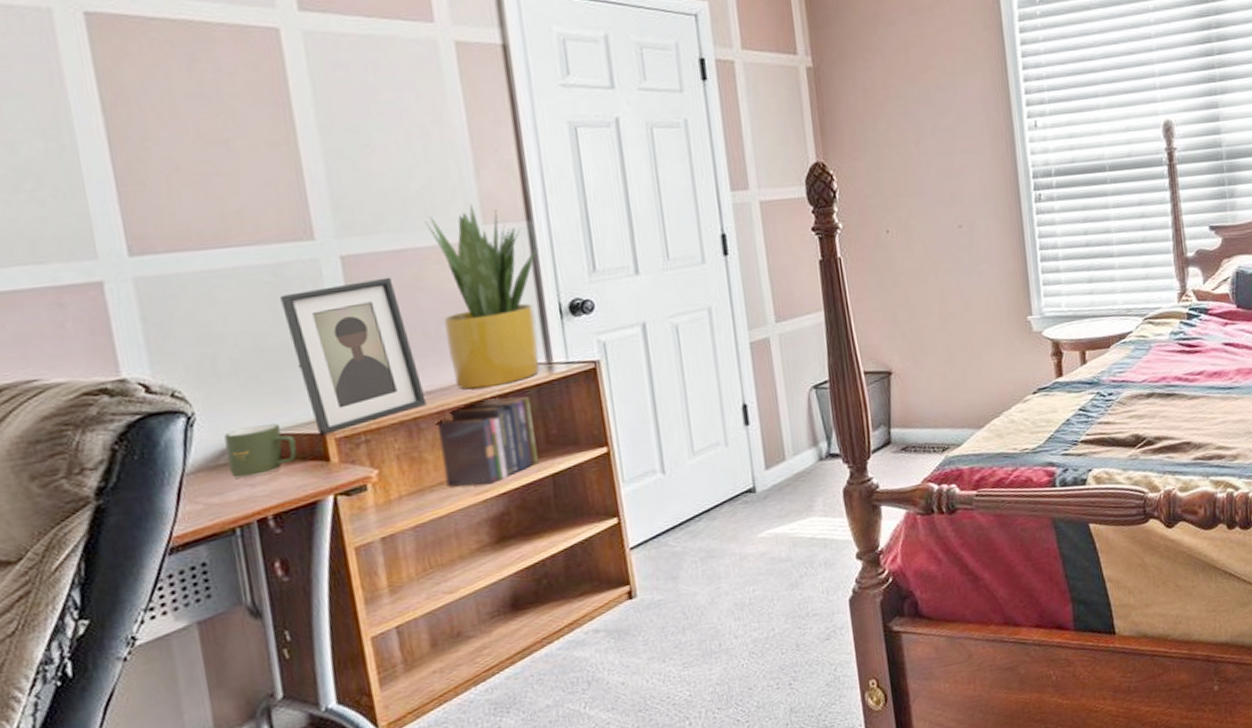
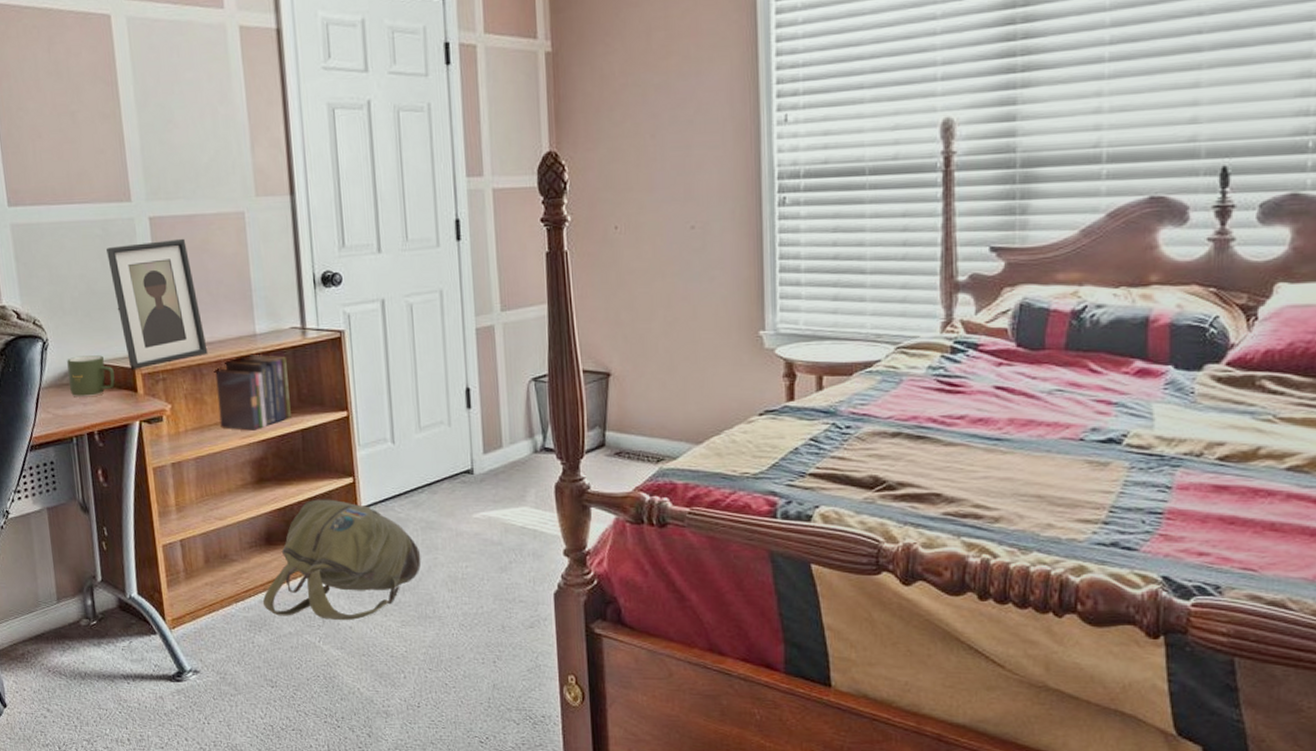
planter: present [424,204,540,390] -> none [211,177,298,344]
backpack: none [510,545,703,690] -> present [262,499,422,621]

